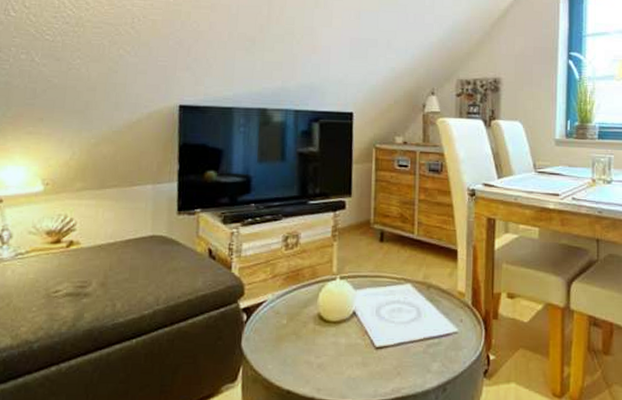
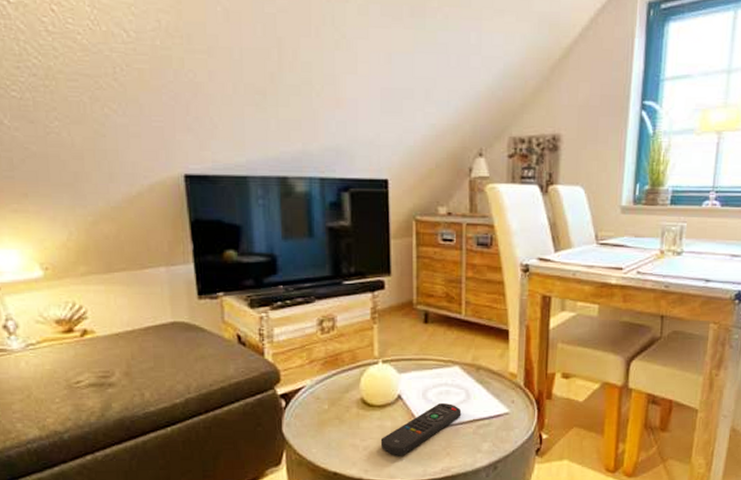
remote control: none [334,321,413,375] -> present [380,403,462,456]

